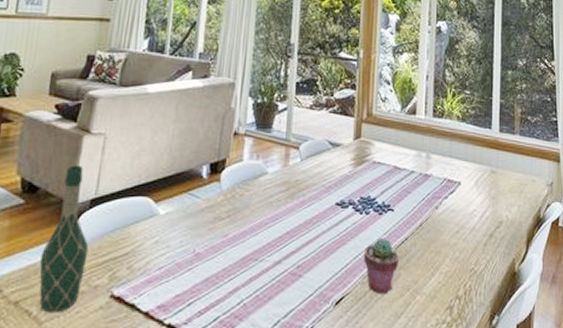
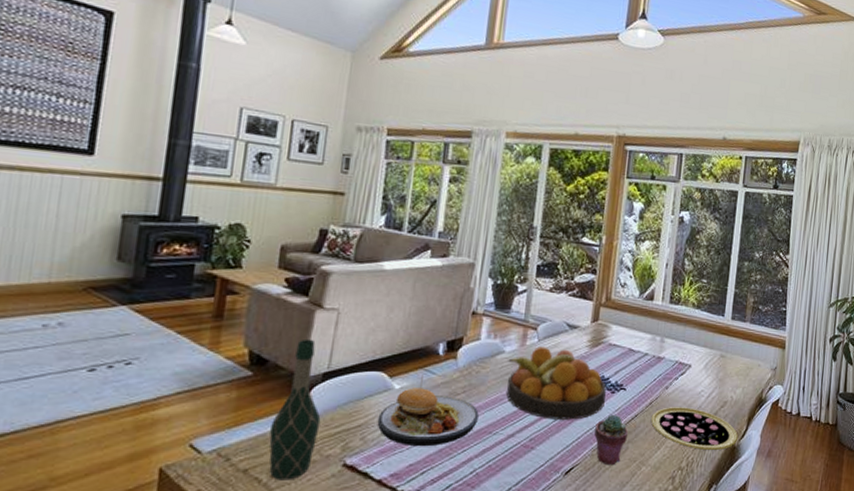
plate: none [143,199,244,276] -> present [377,375,479,447]
fruit bowl: none [271,166,373,245] -> present [506,346,606,420]
pizza: none [422,229,518,276] -> present [650,407,739,450]

